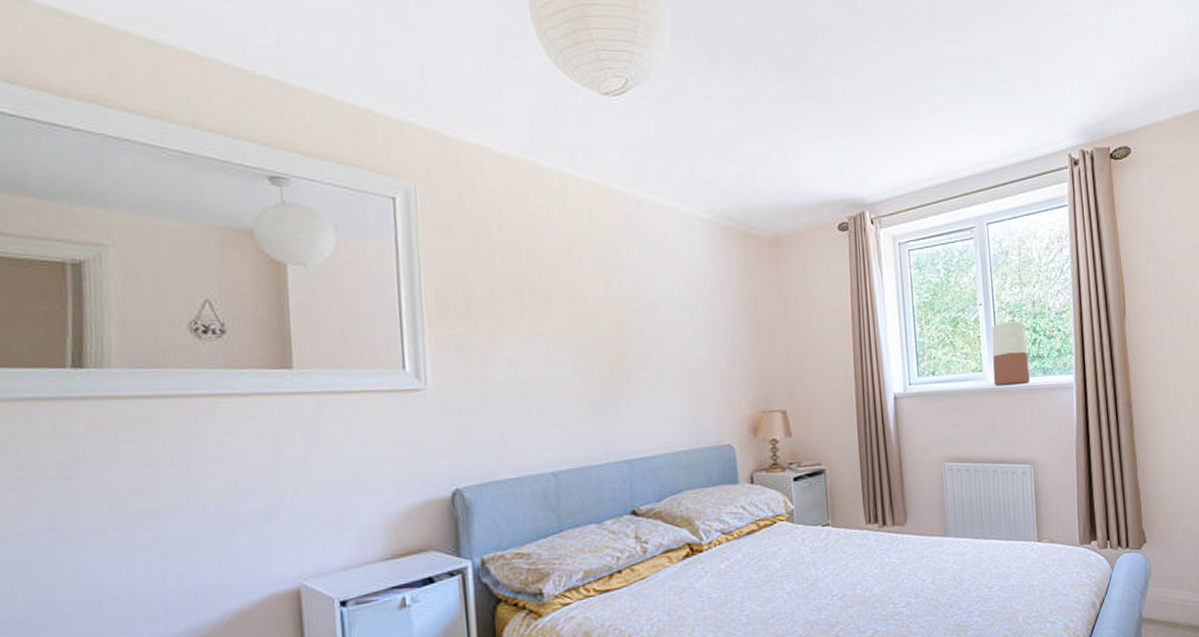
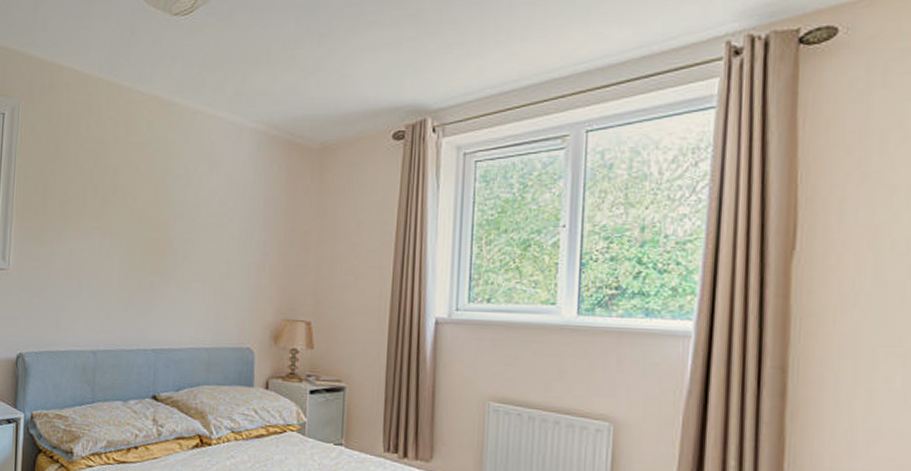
vase: present [992,322,1030,386] -> none [570,250,625,326]

